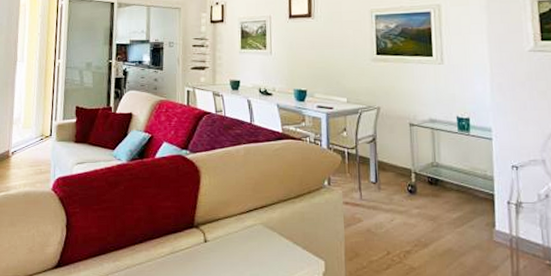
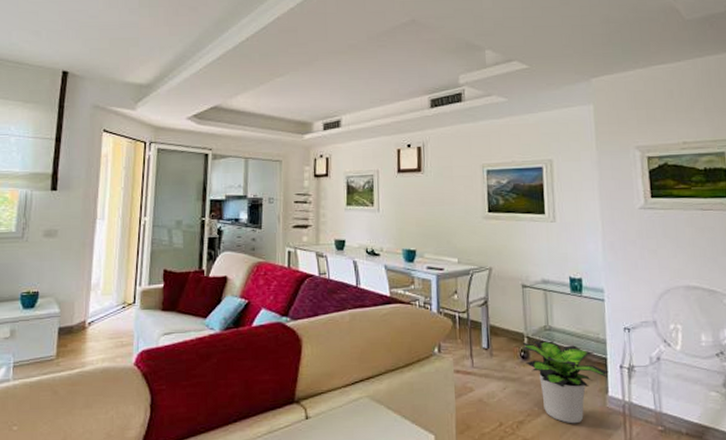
potted plant: none [410,176,496,255] -> present [523,340,609,424]

